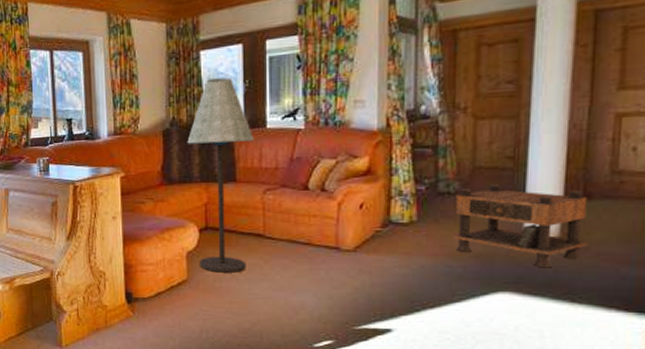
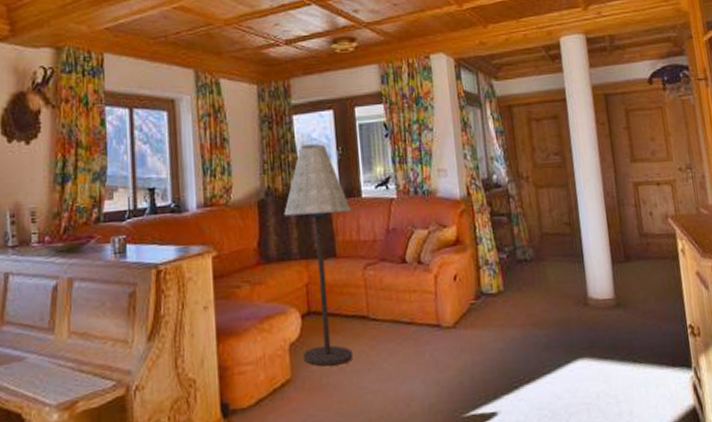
nightstand: present [453,183,589,268] -> none [532,249,636,331]

